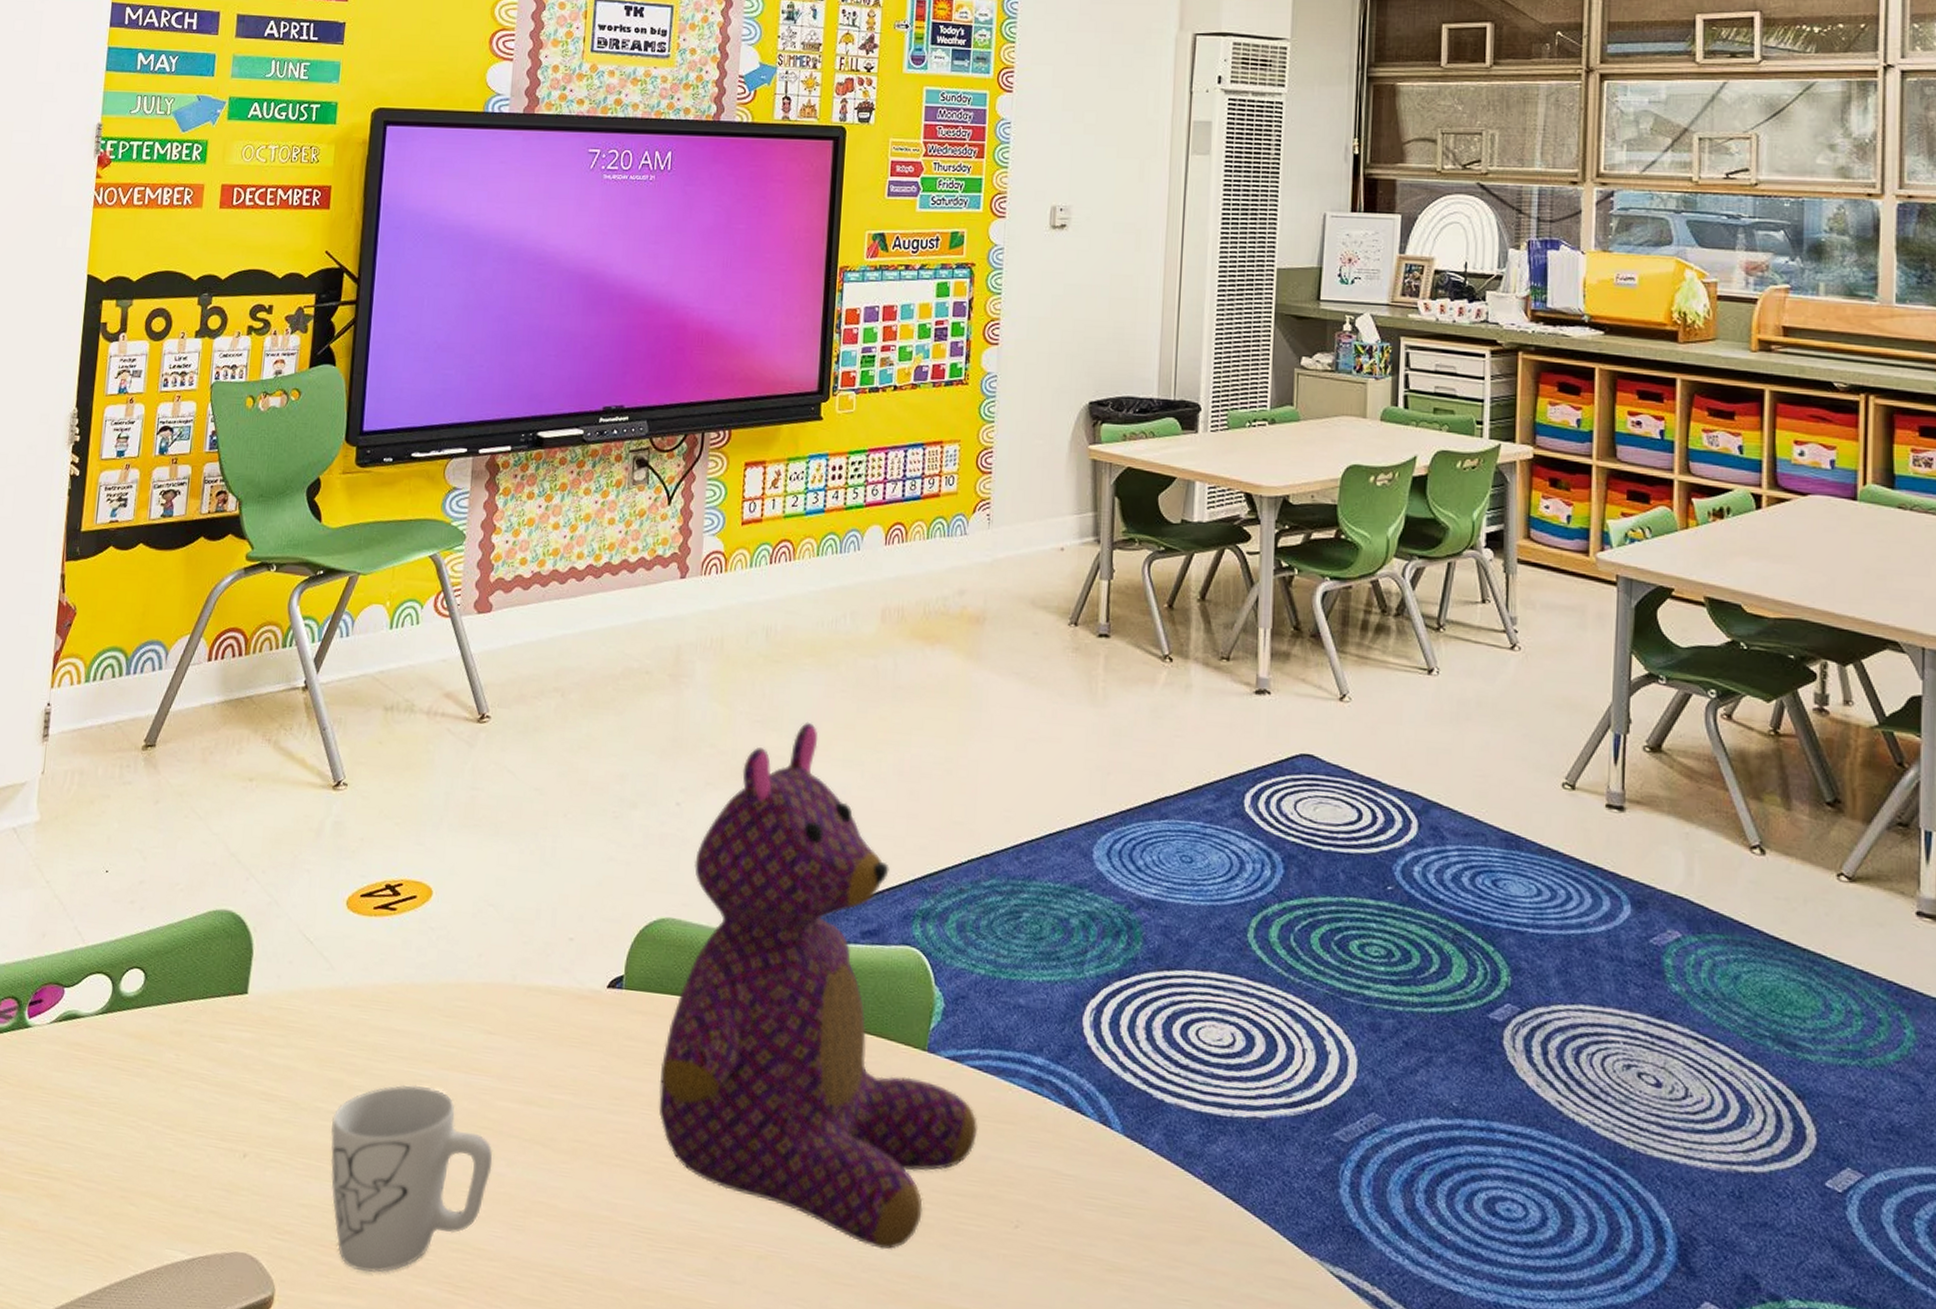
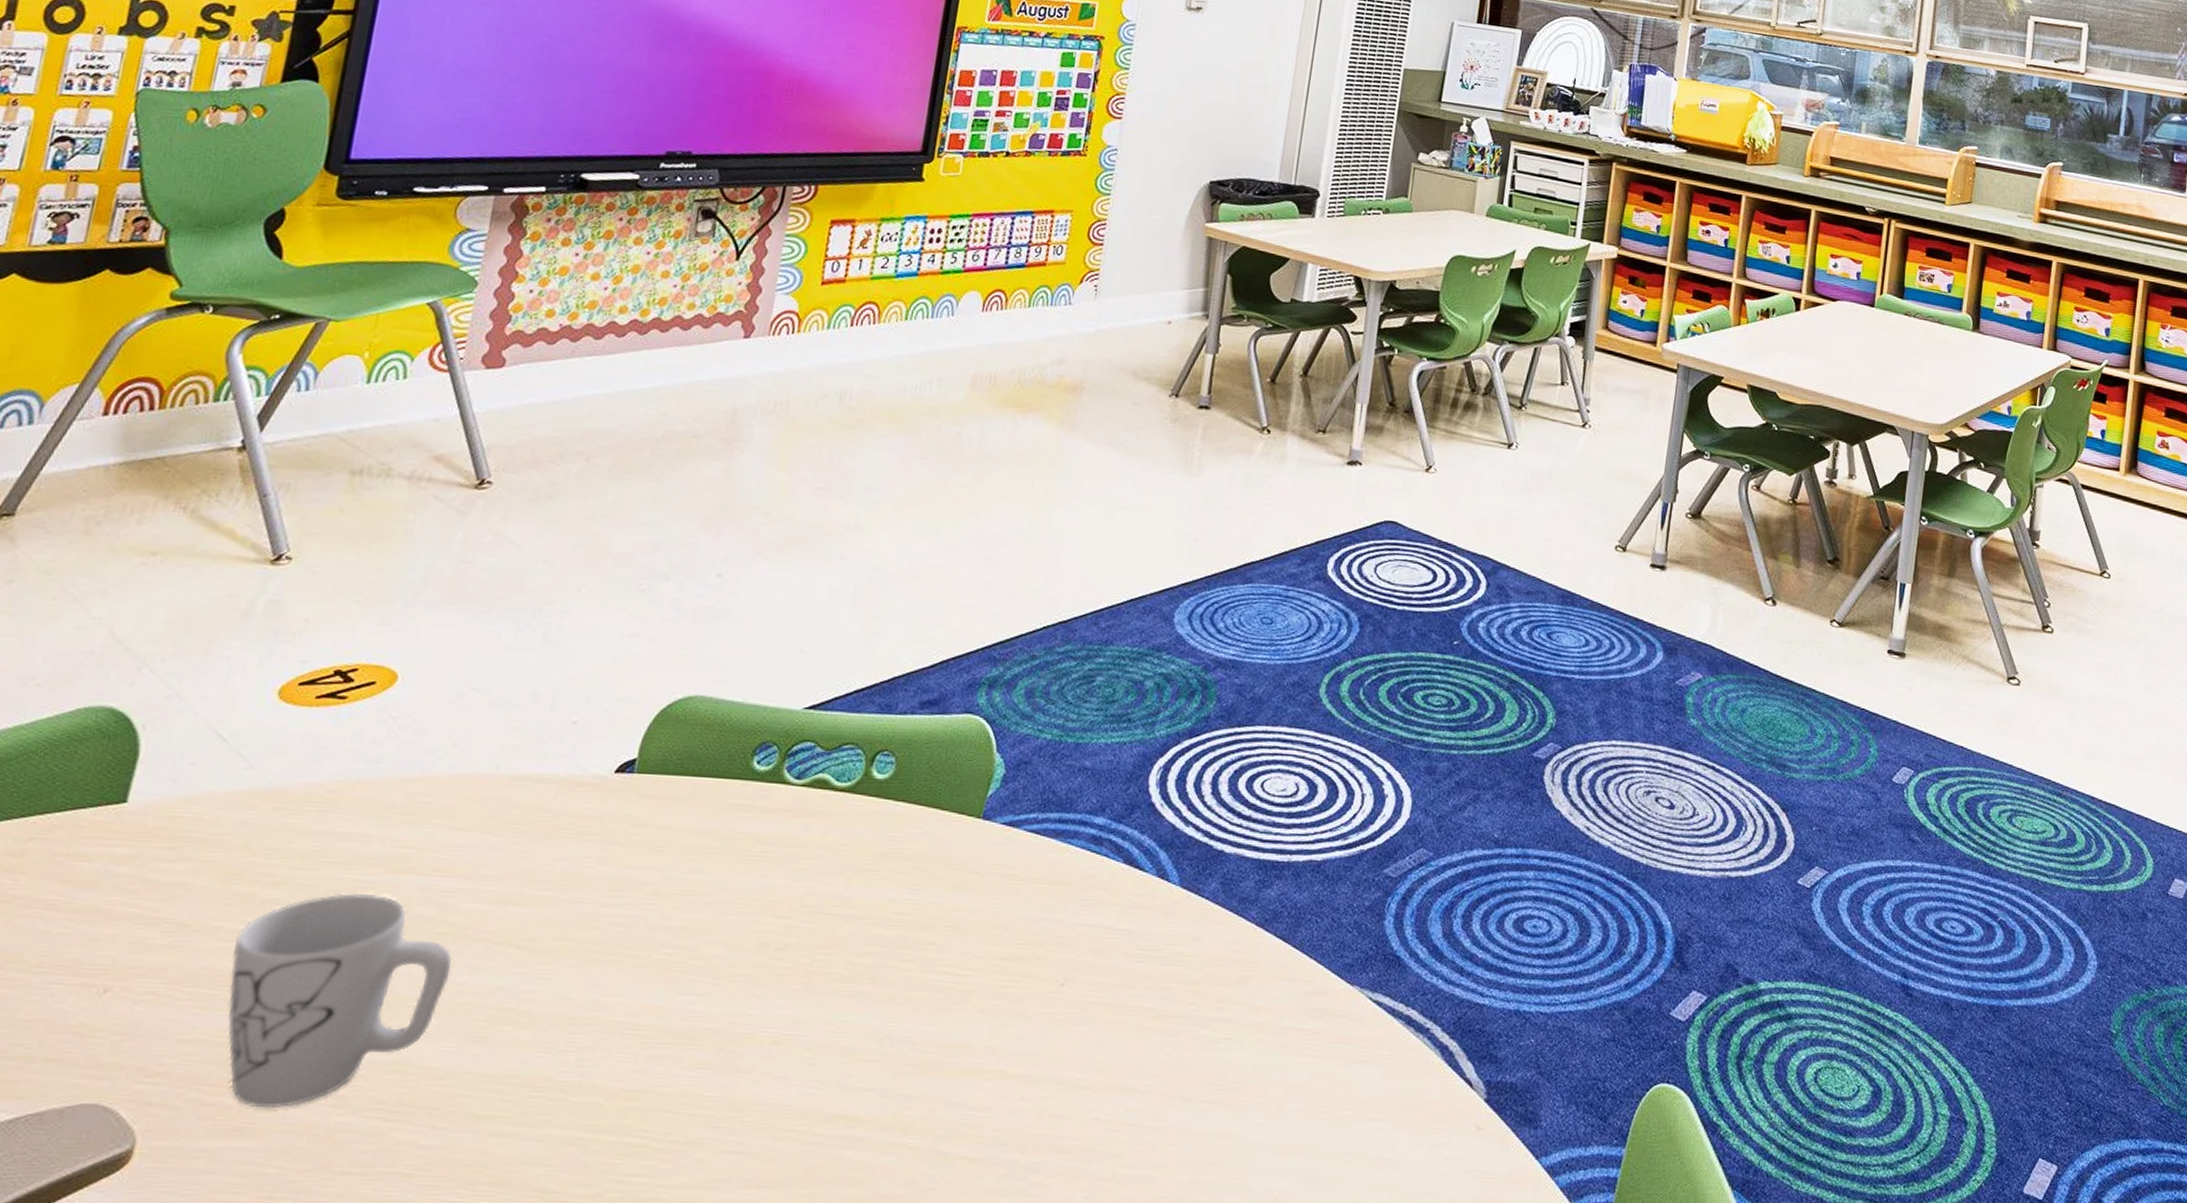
teddy bear: present [658,721,979,1250] -> none [666,489,1031,1021]

